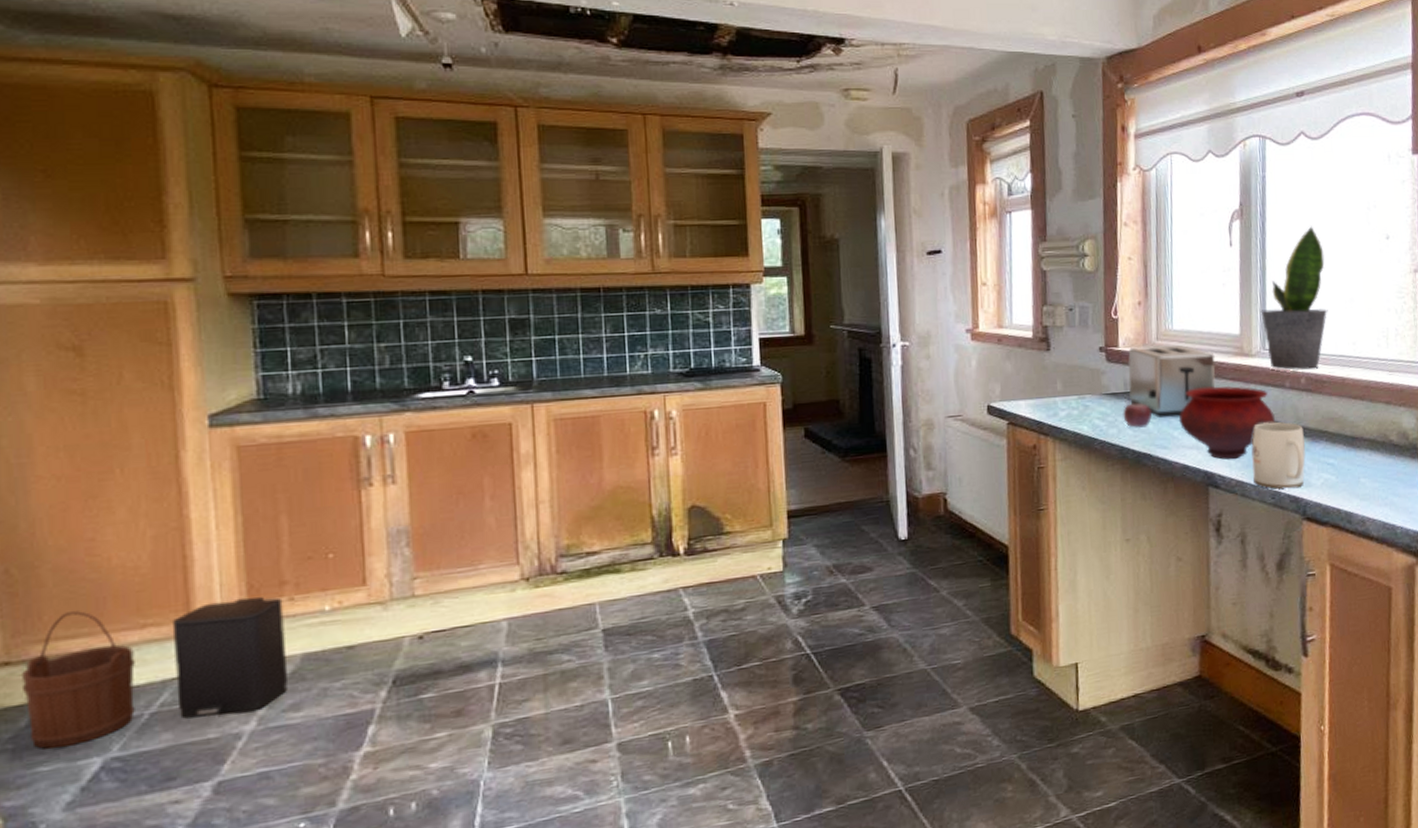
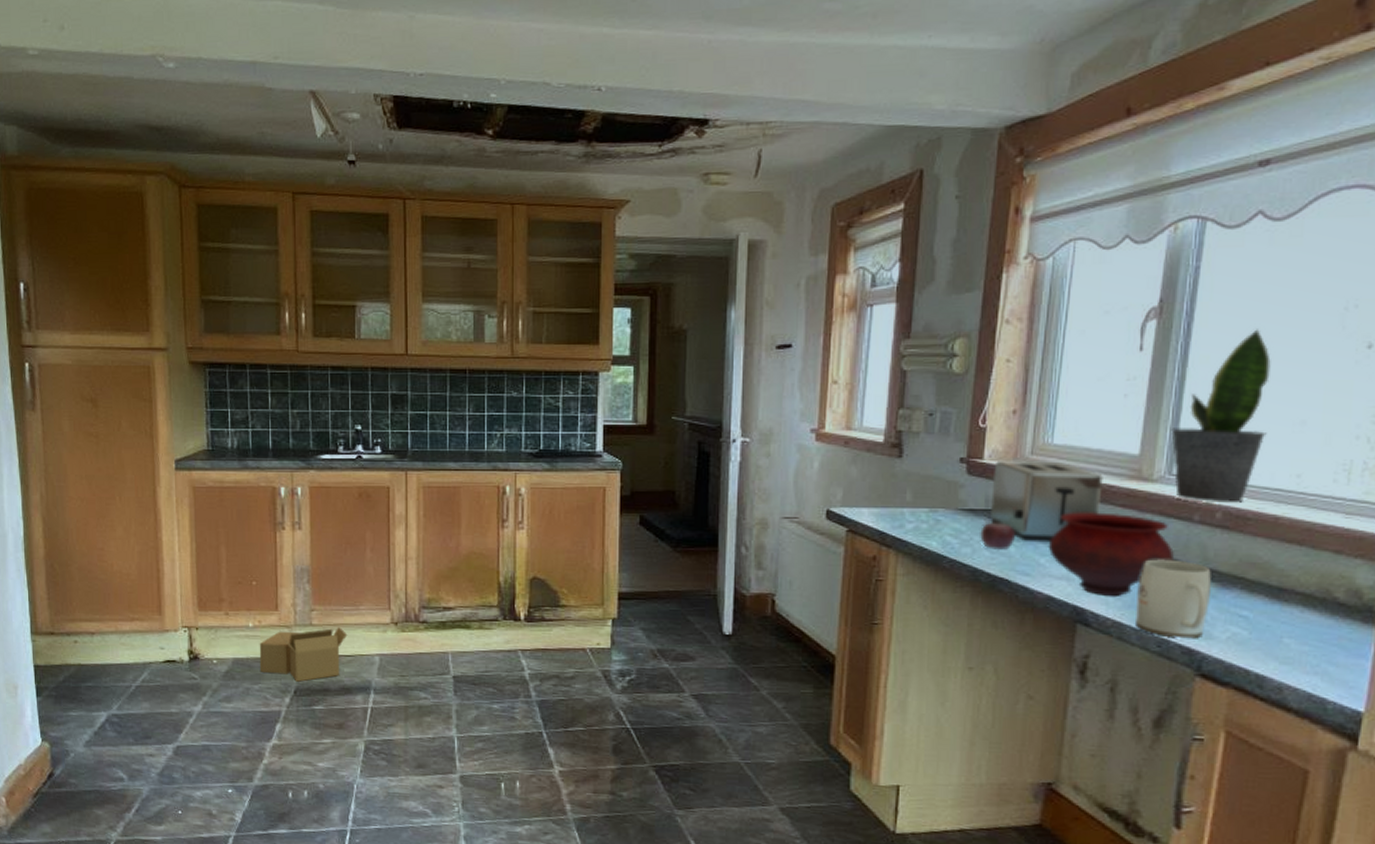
bucket: present [22,611,135,749] -> none [61,602,127,700]
pedal bin: present [171,596,289,719] -> none [150,608,224,698]
cardboard box: none [340,594,464,669] -> present [259,627,348,682]

